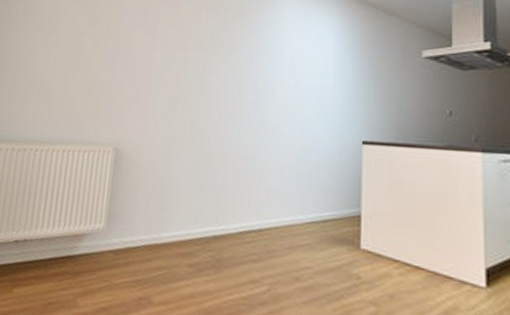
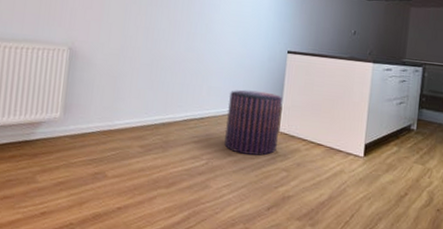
pouf: none [290,192,361,282] -> present [224,89,282,156]

